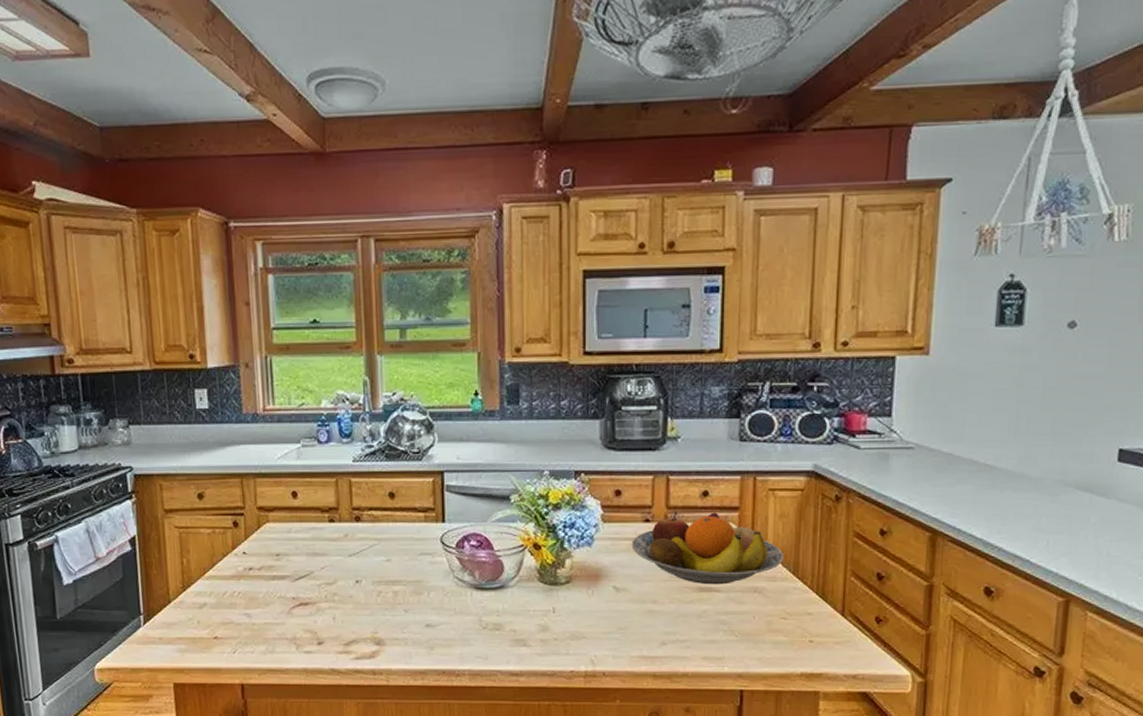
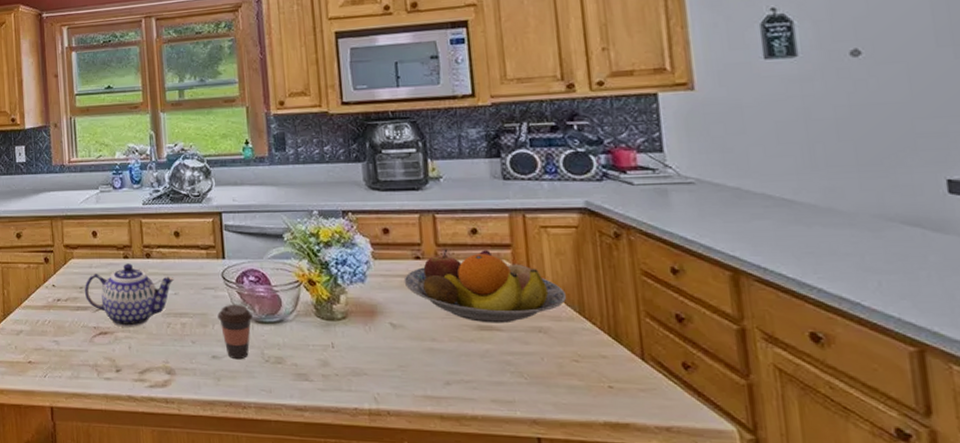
teapot: none [281,528,388,597] -> present [84,264,175,327]
coffee cup: none [434,570,472,628] -> present [217,304,253,360]

